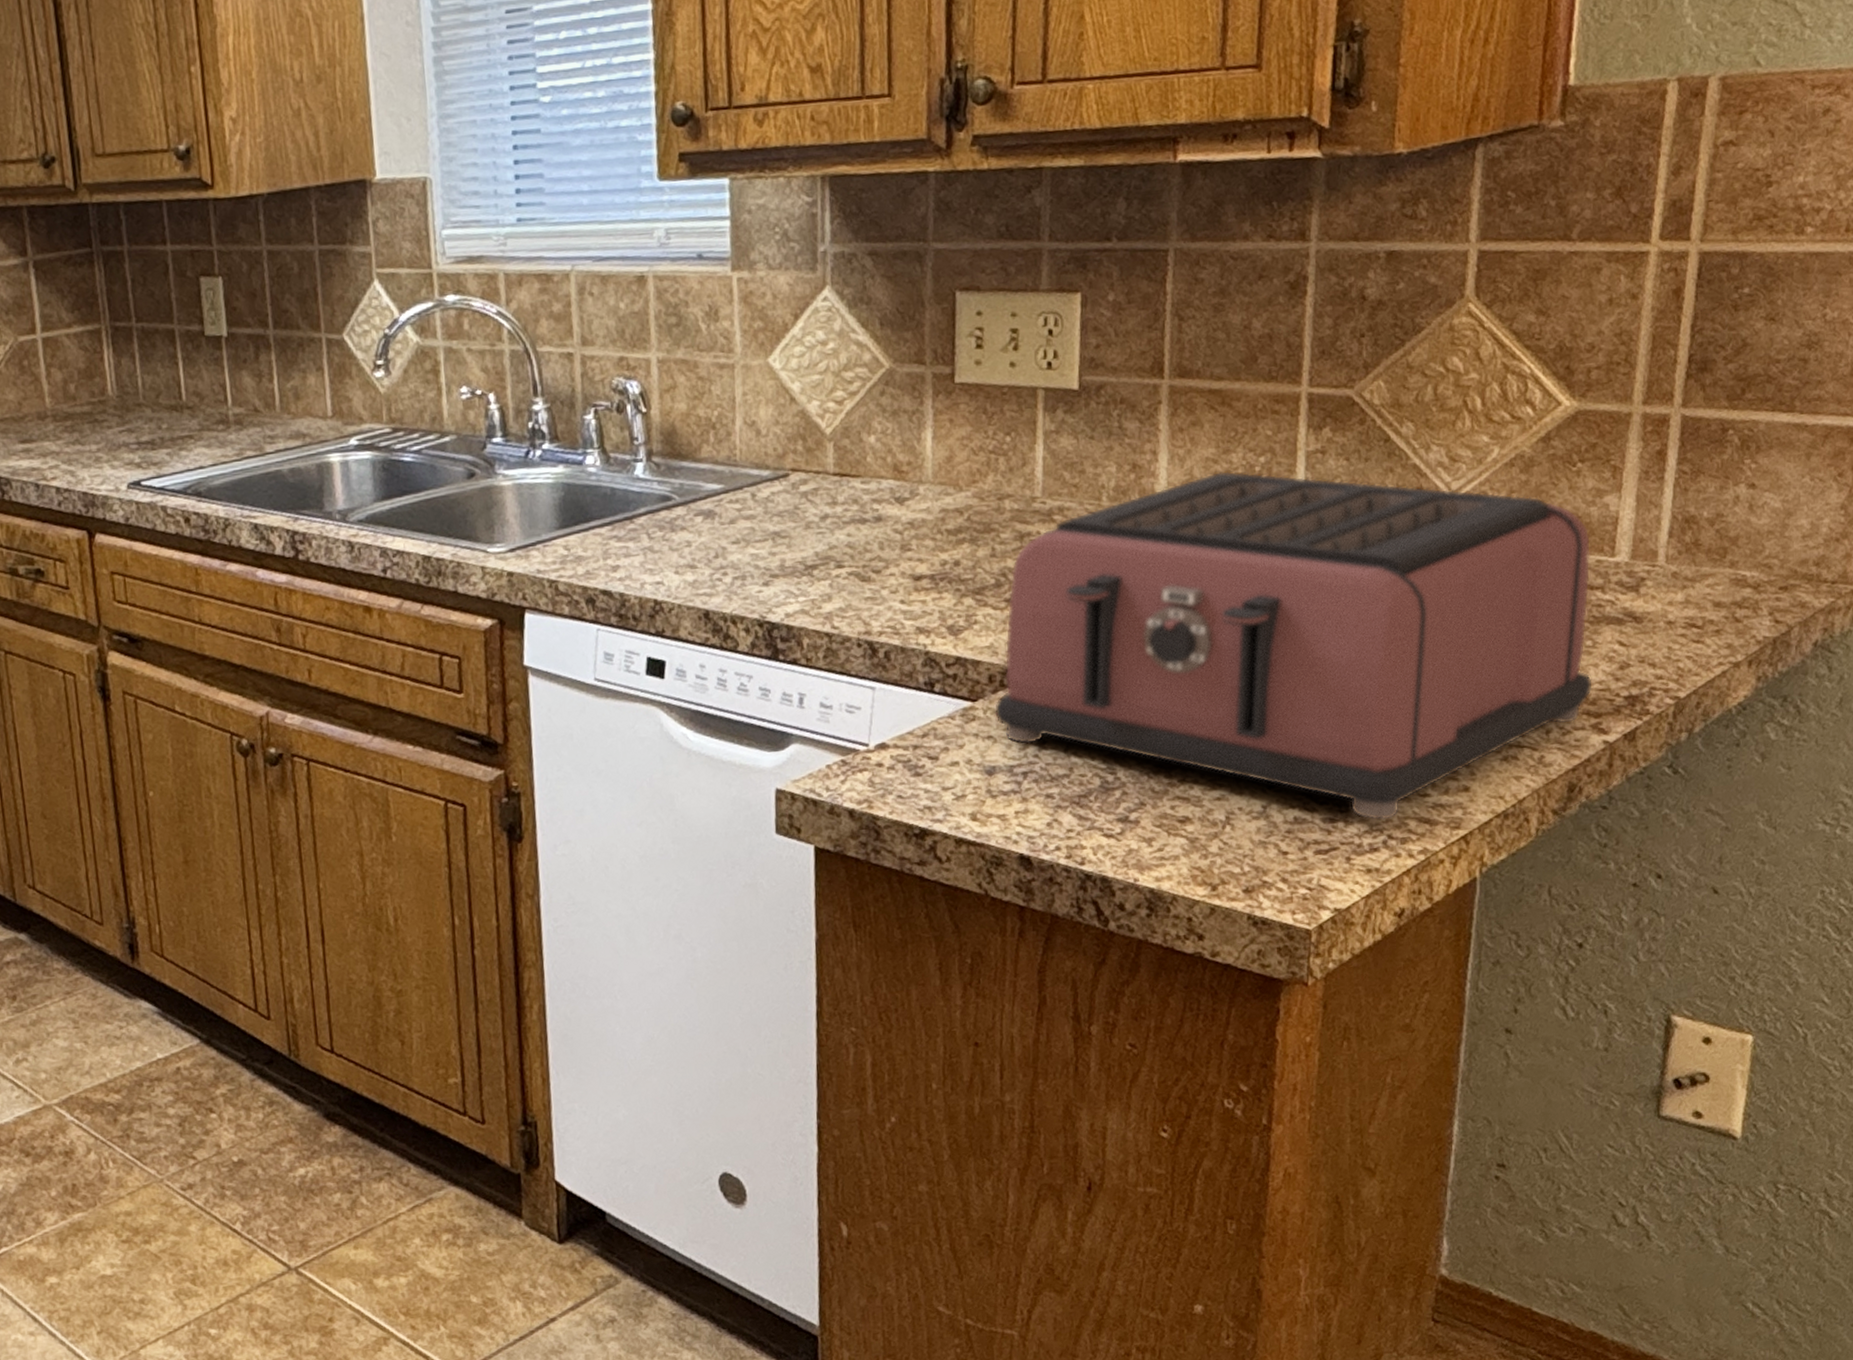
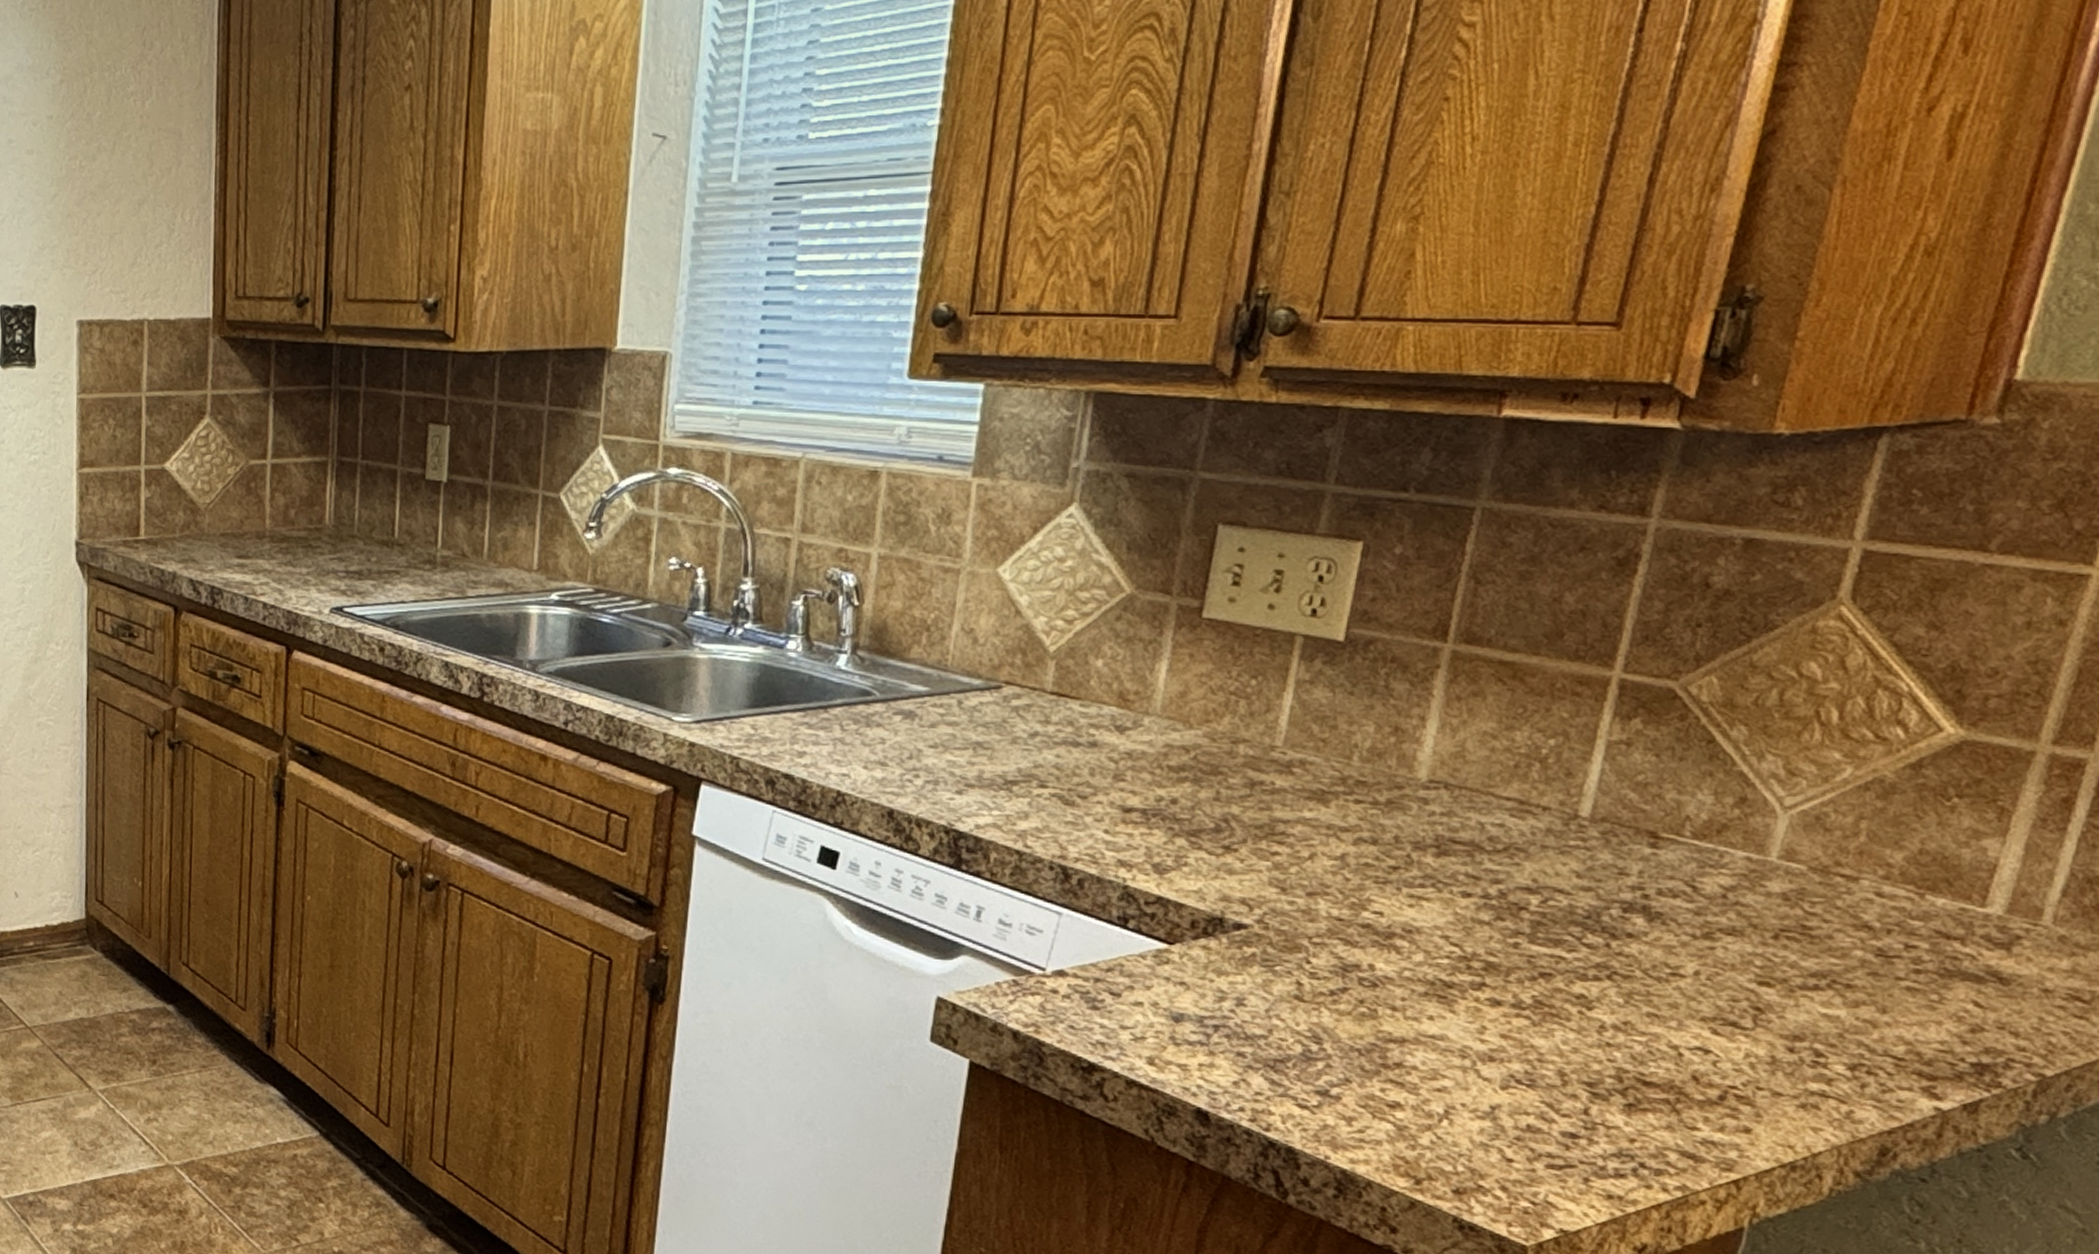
toaster: present [993,470,1594,821] -> none [1191,747,1957,1147]

